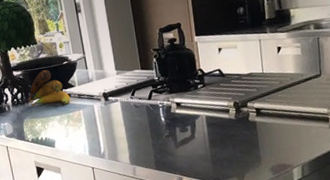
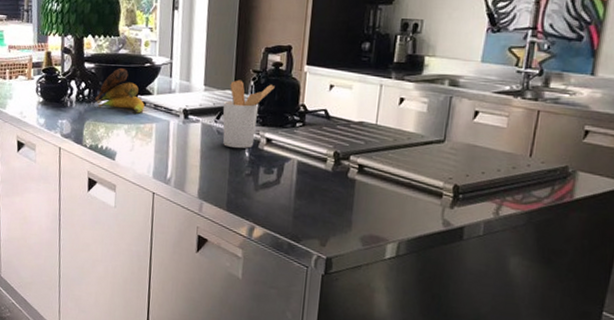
utensil holder: none [134,58,174,117] -> present [222,79,275,149]

